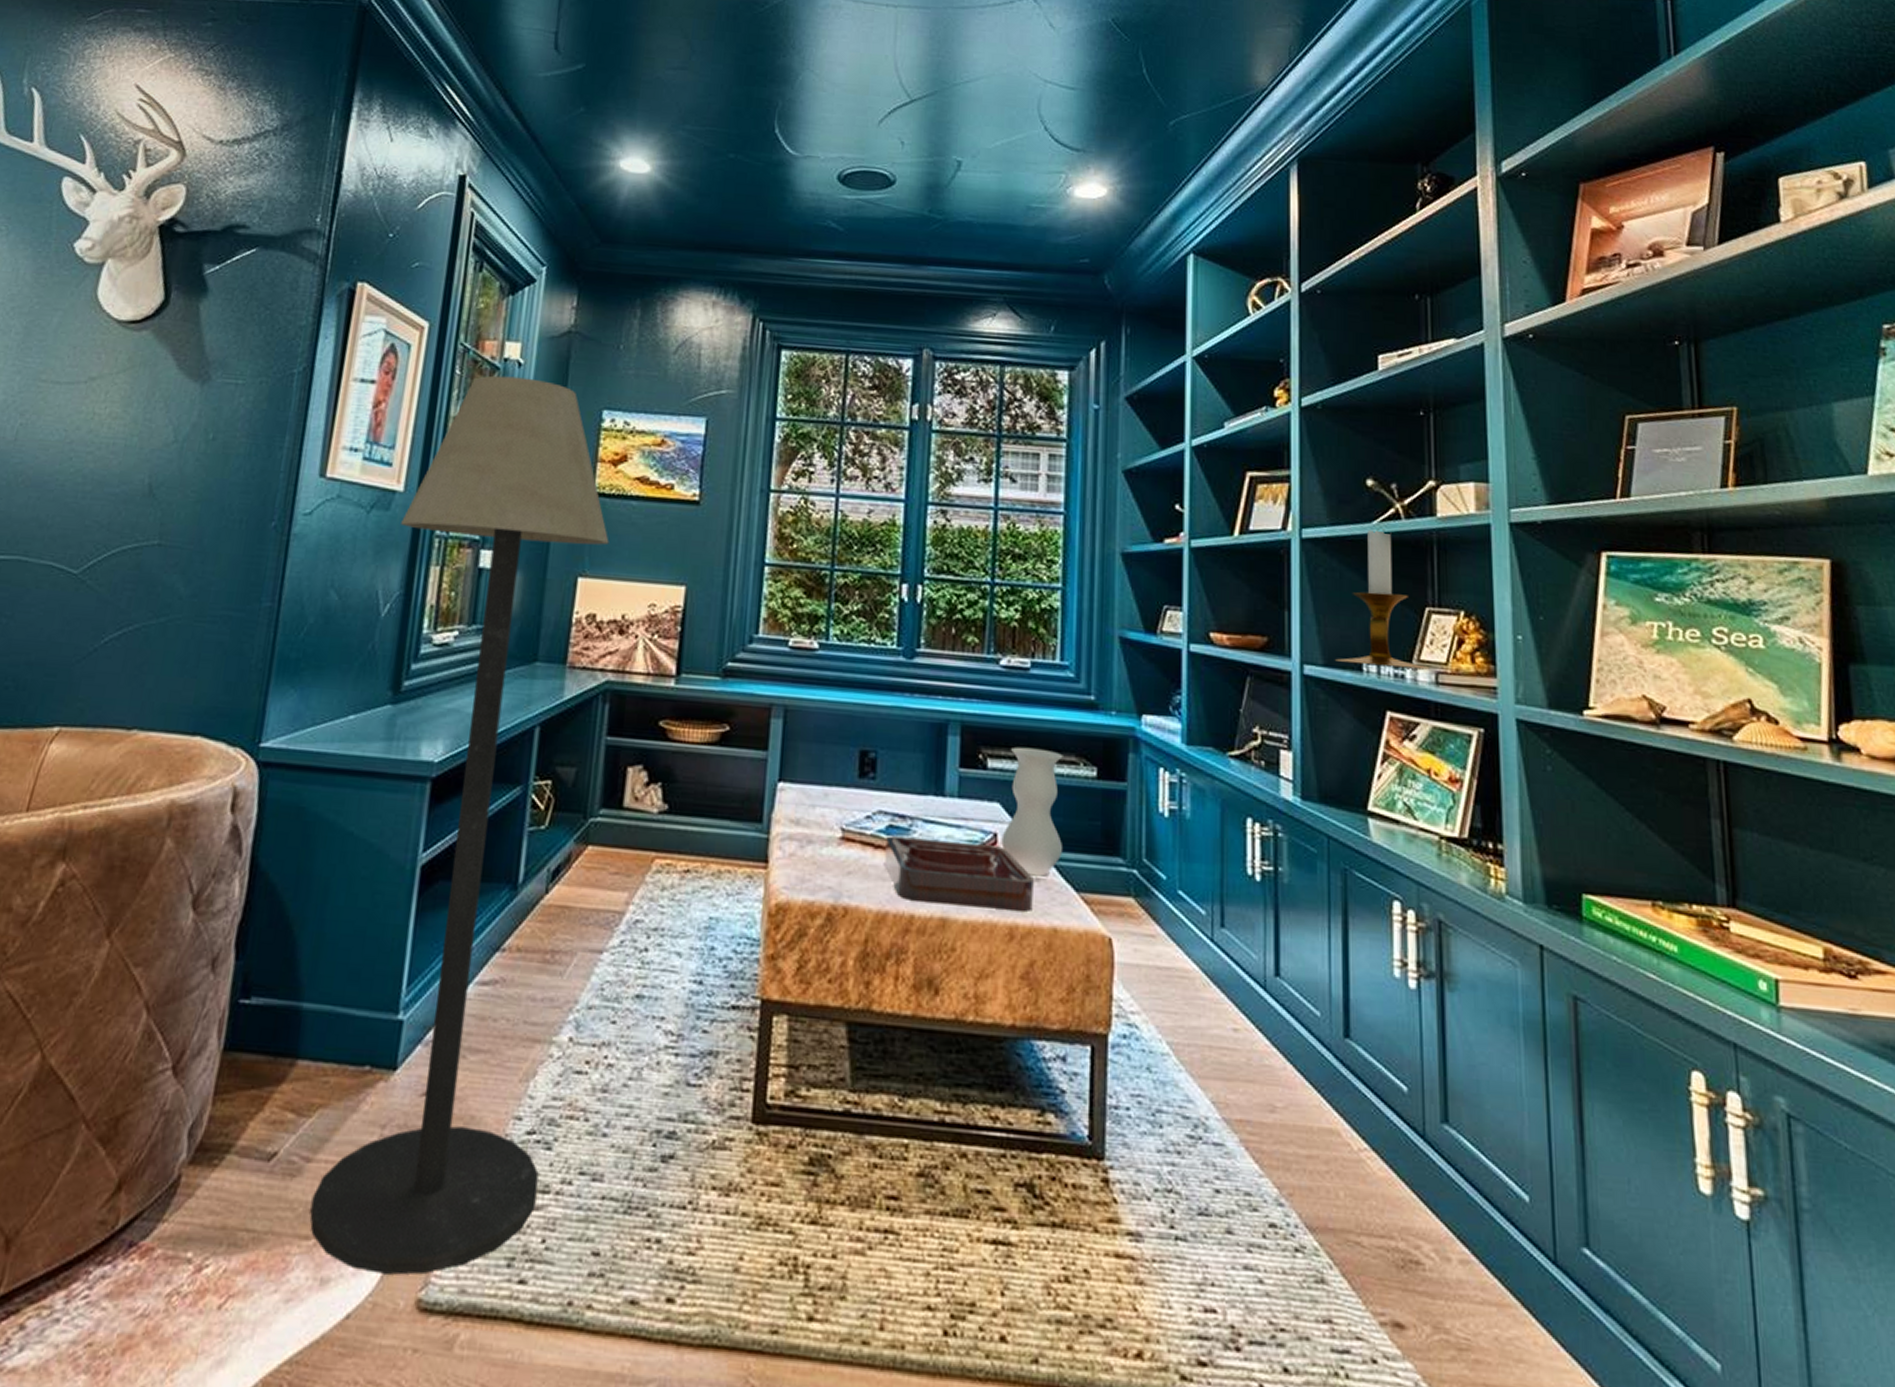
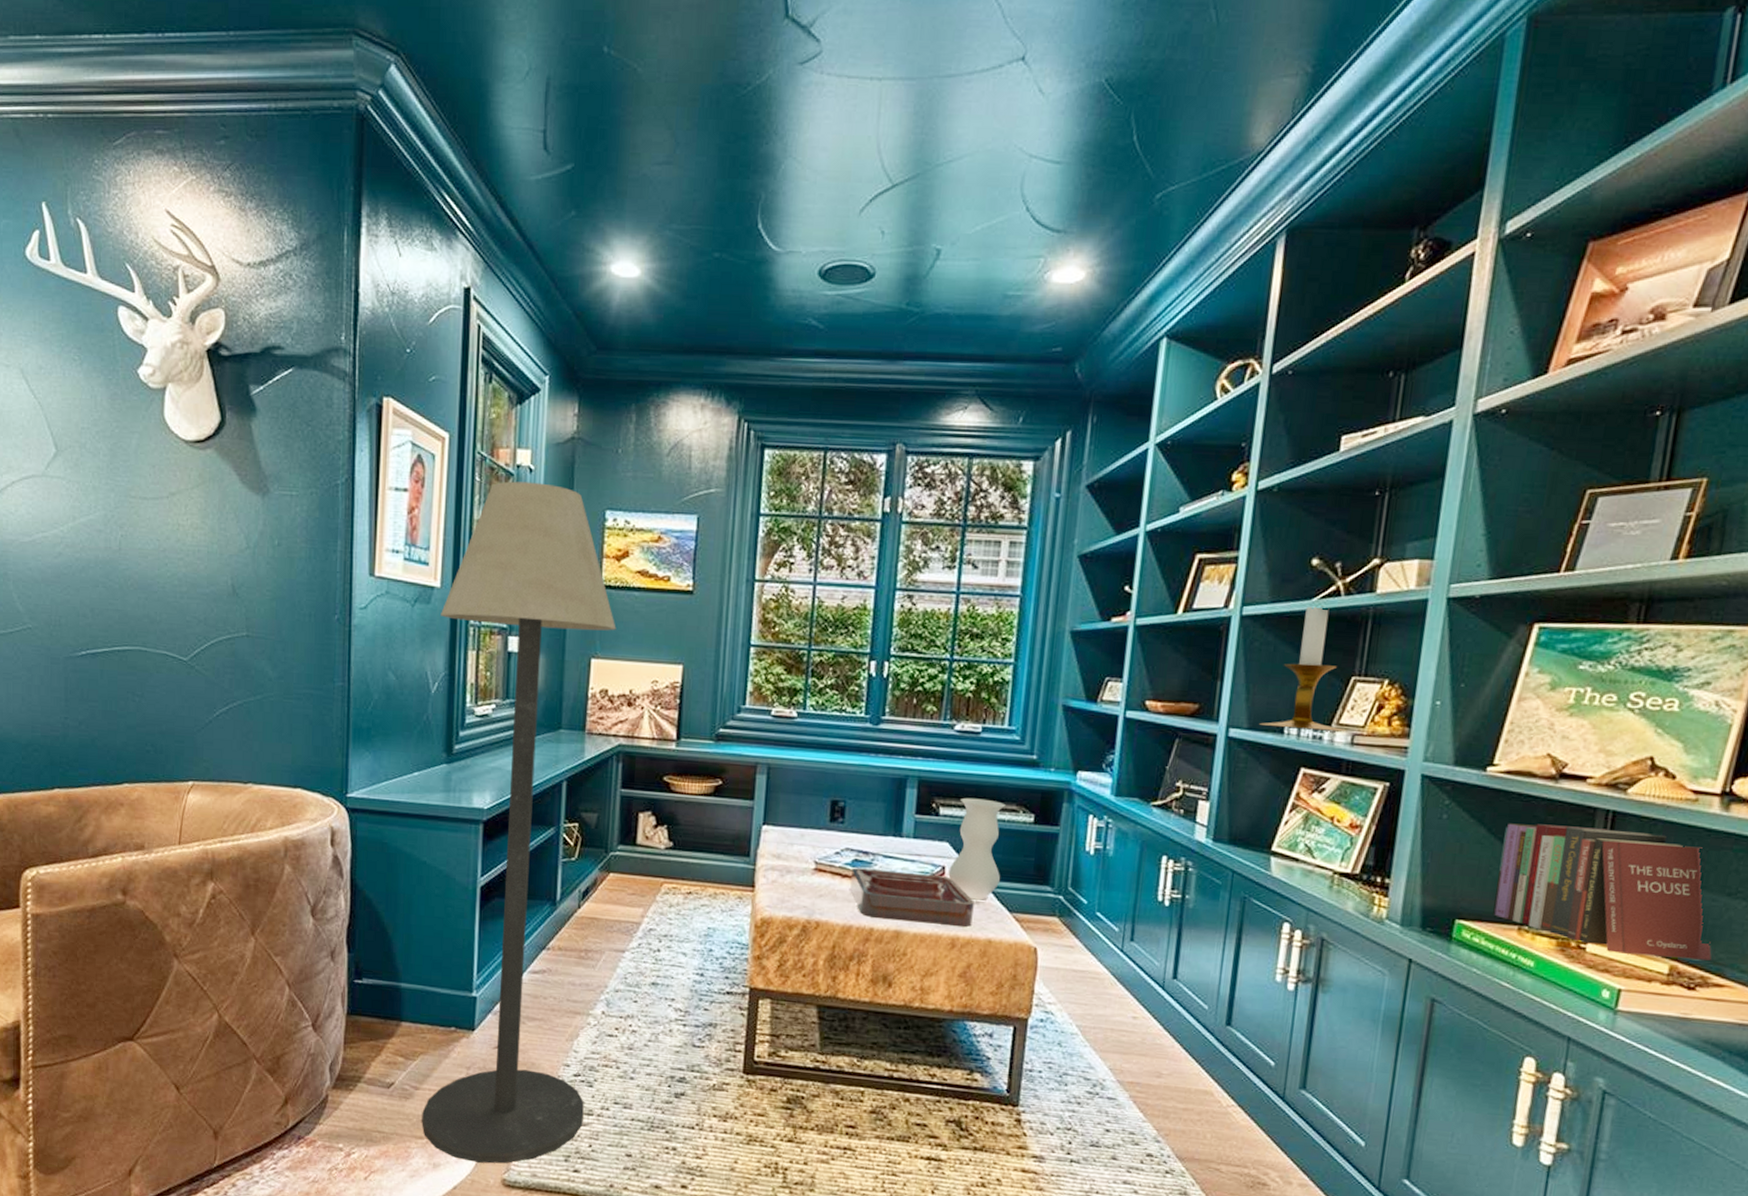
books: none [1616,776,1865,941] -> present [1493,823,1712,961]

